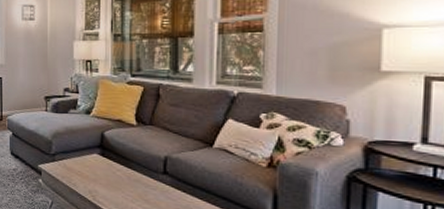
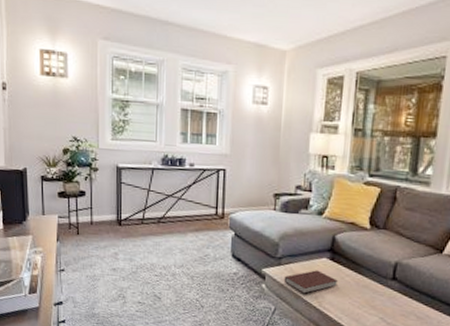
notebook: none [58,165,109,188] -> present [283,270,338,294]

